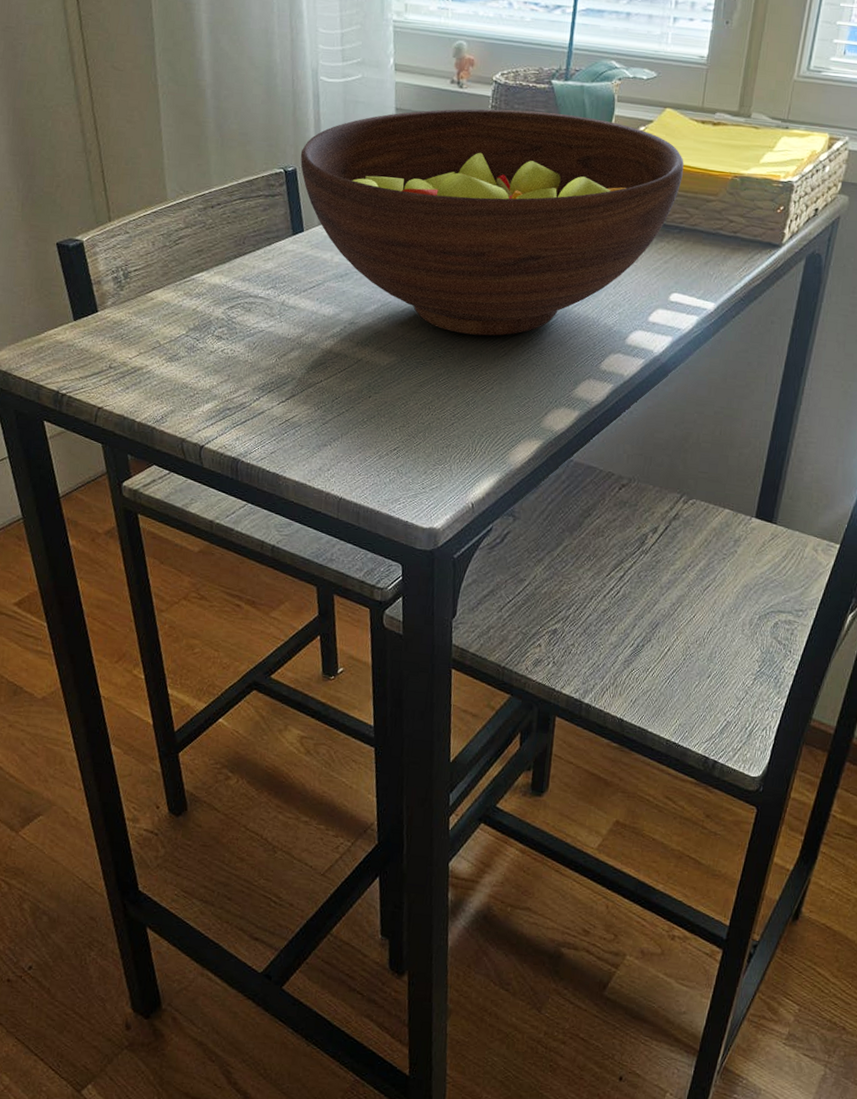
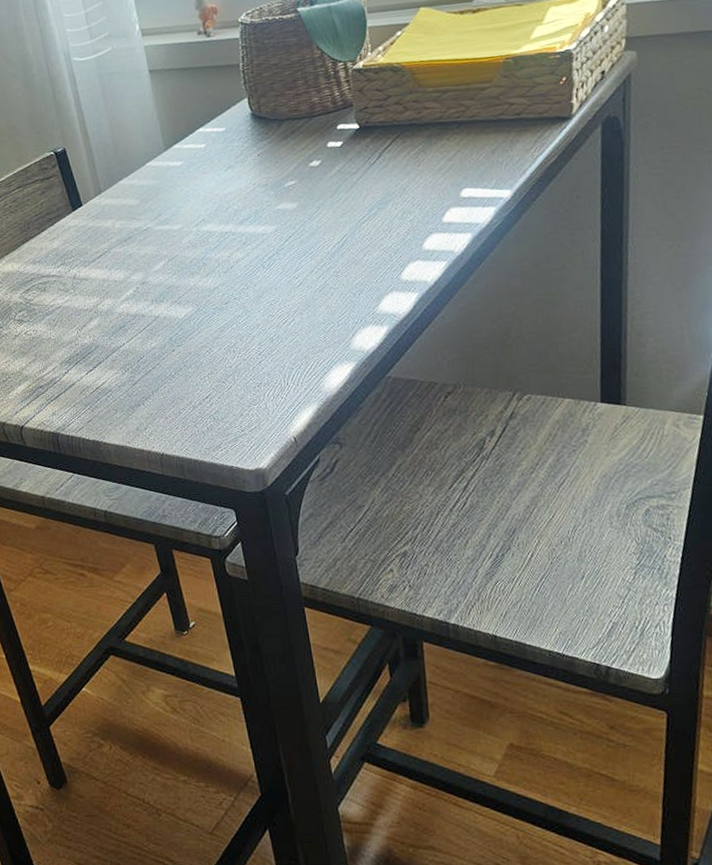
fruit bowl: present [300,108,684,336] -> none [66,34,451,273]

